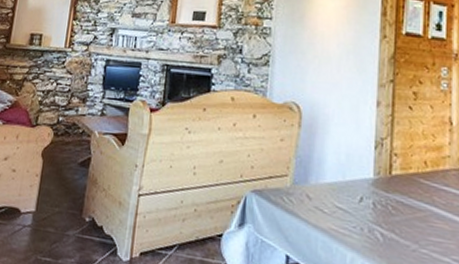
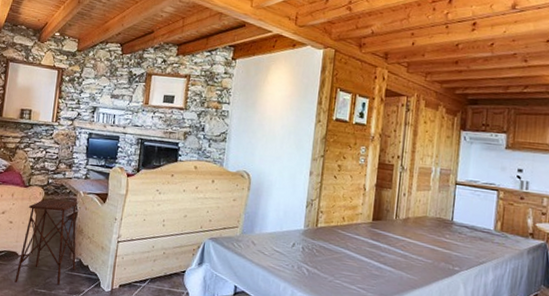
side table: none [15,141,92,252] -> present [15,199,78,285]

